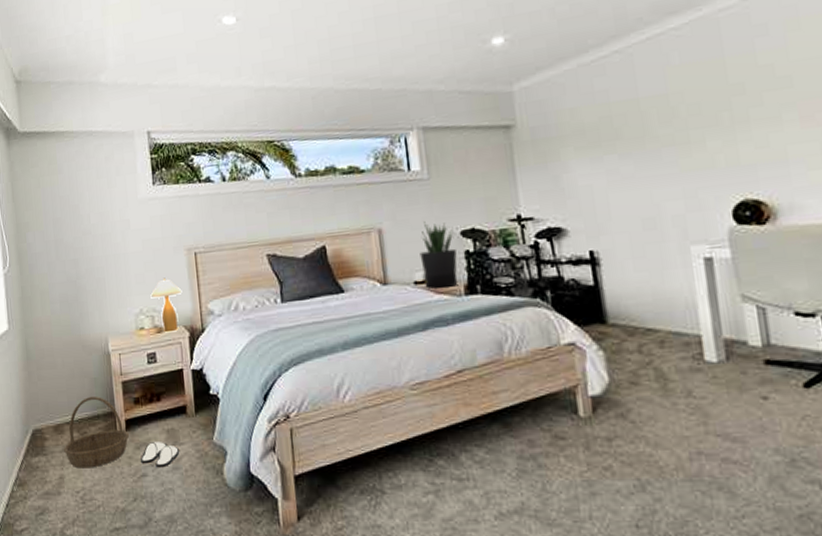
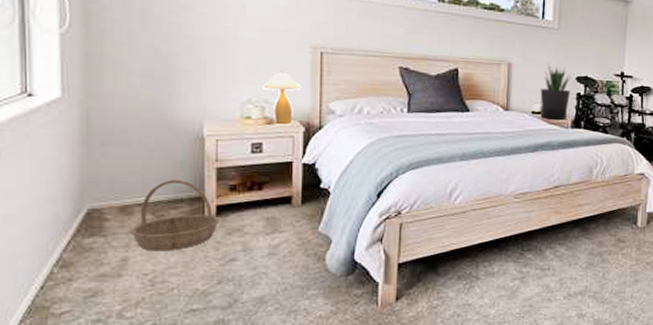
slippers: present [141,442,180,468] -> none [231,229,279,253]

